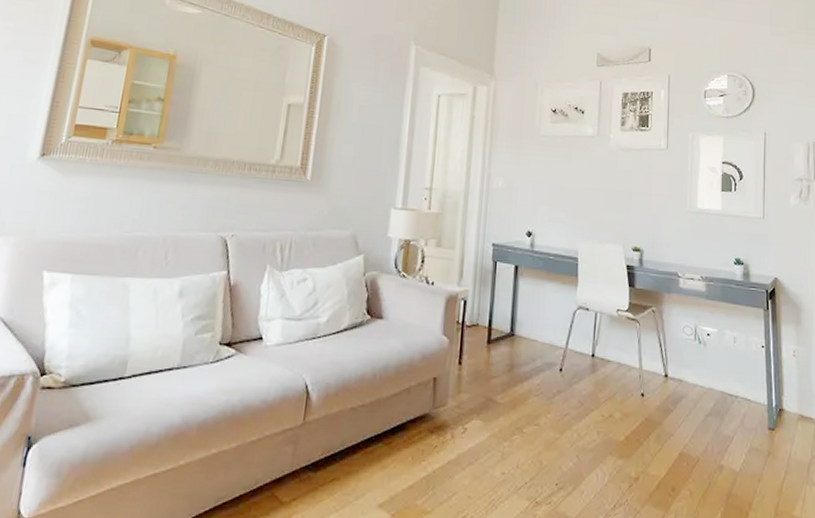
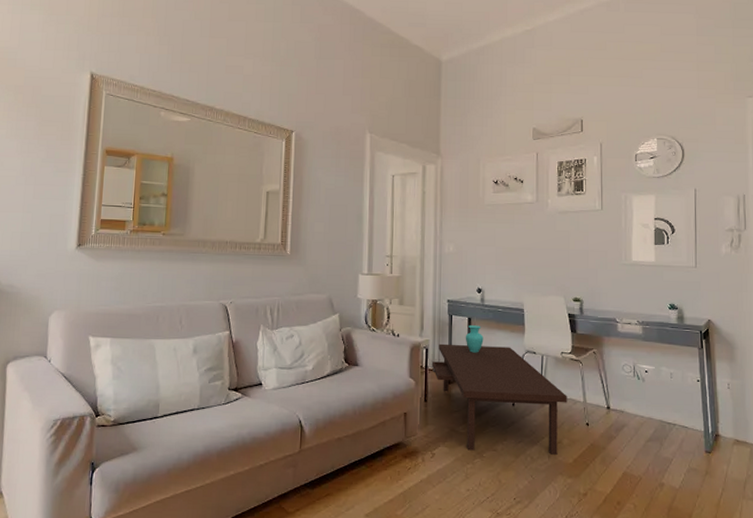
coffee table: none [470,274,622,432] -> present [432,325,567,456]

